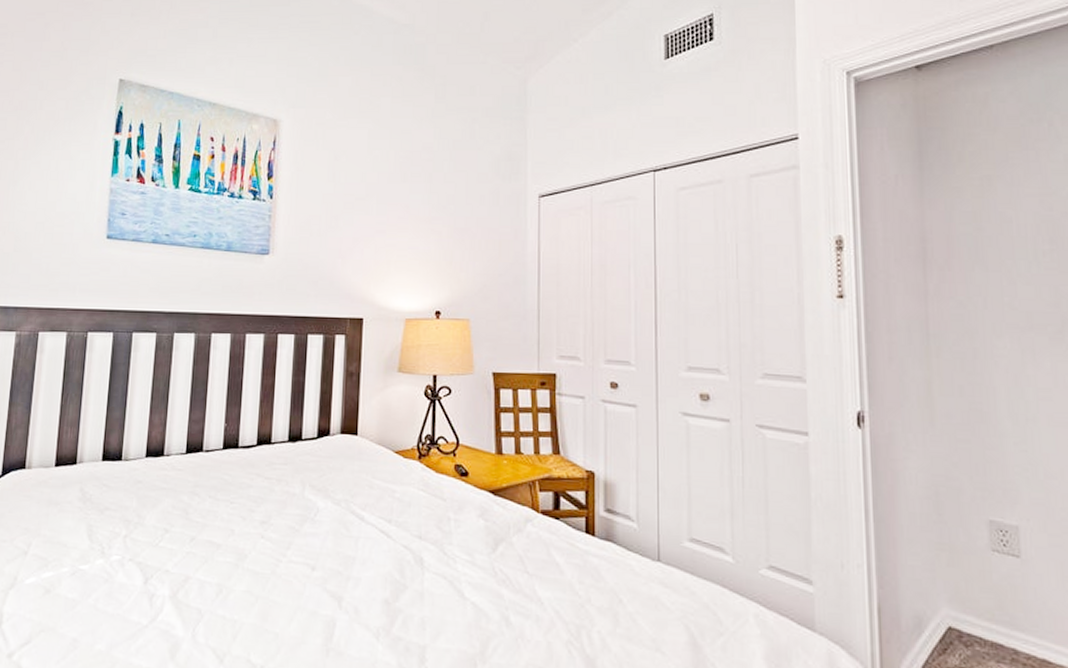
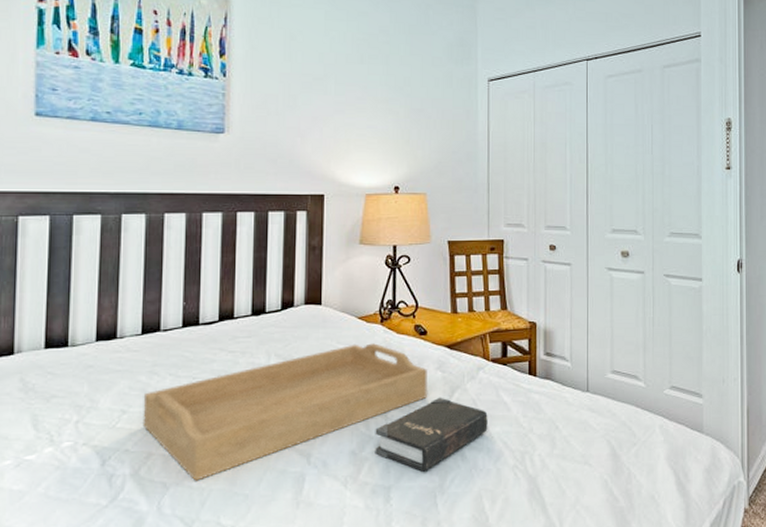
serving tray: none [182,480,468,612] -> present [142,343,427,481]
hardback book: none [409,549,537,634] -> present [375,397,488,472]

